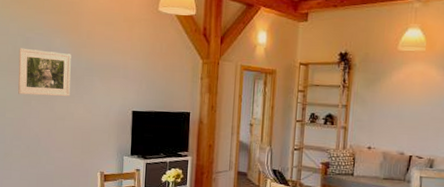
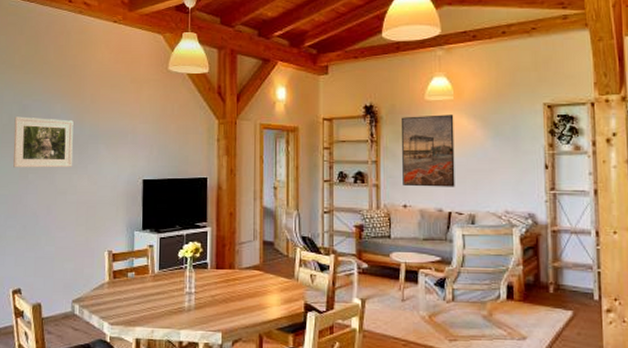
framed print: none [369,64,424,133] -> present [402,115,455,187]

